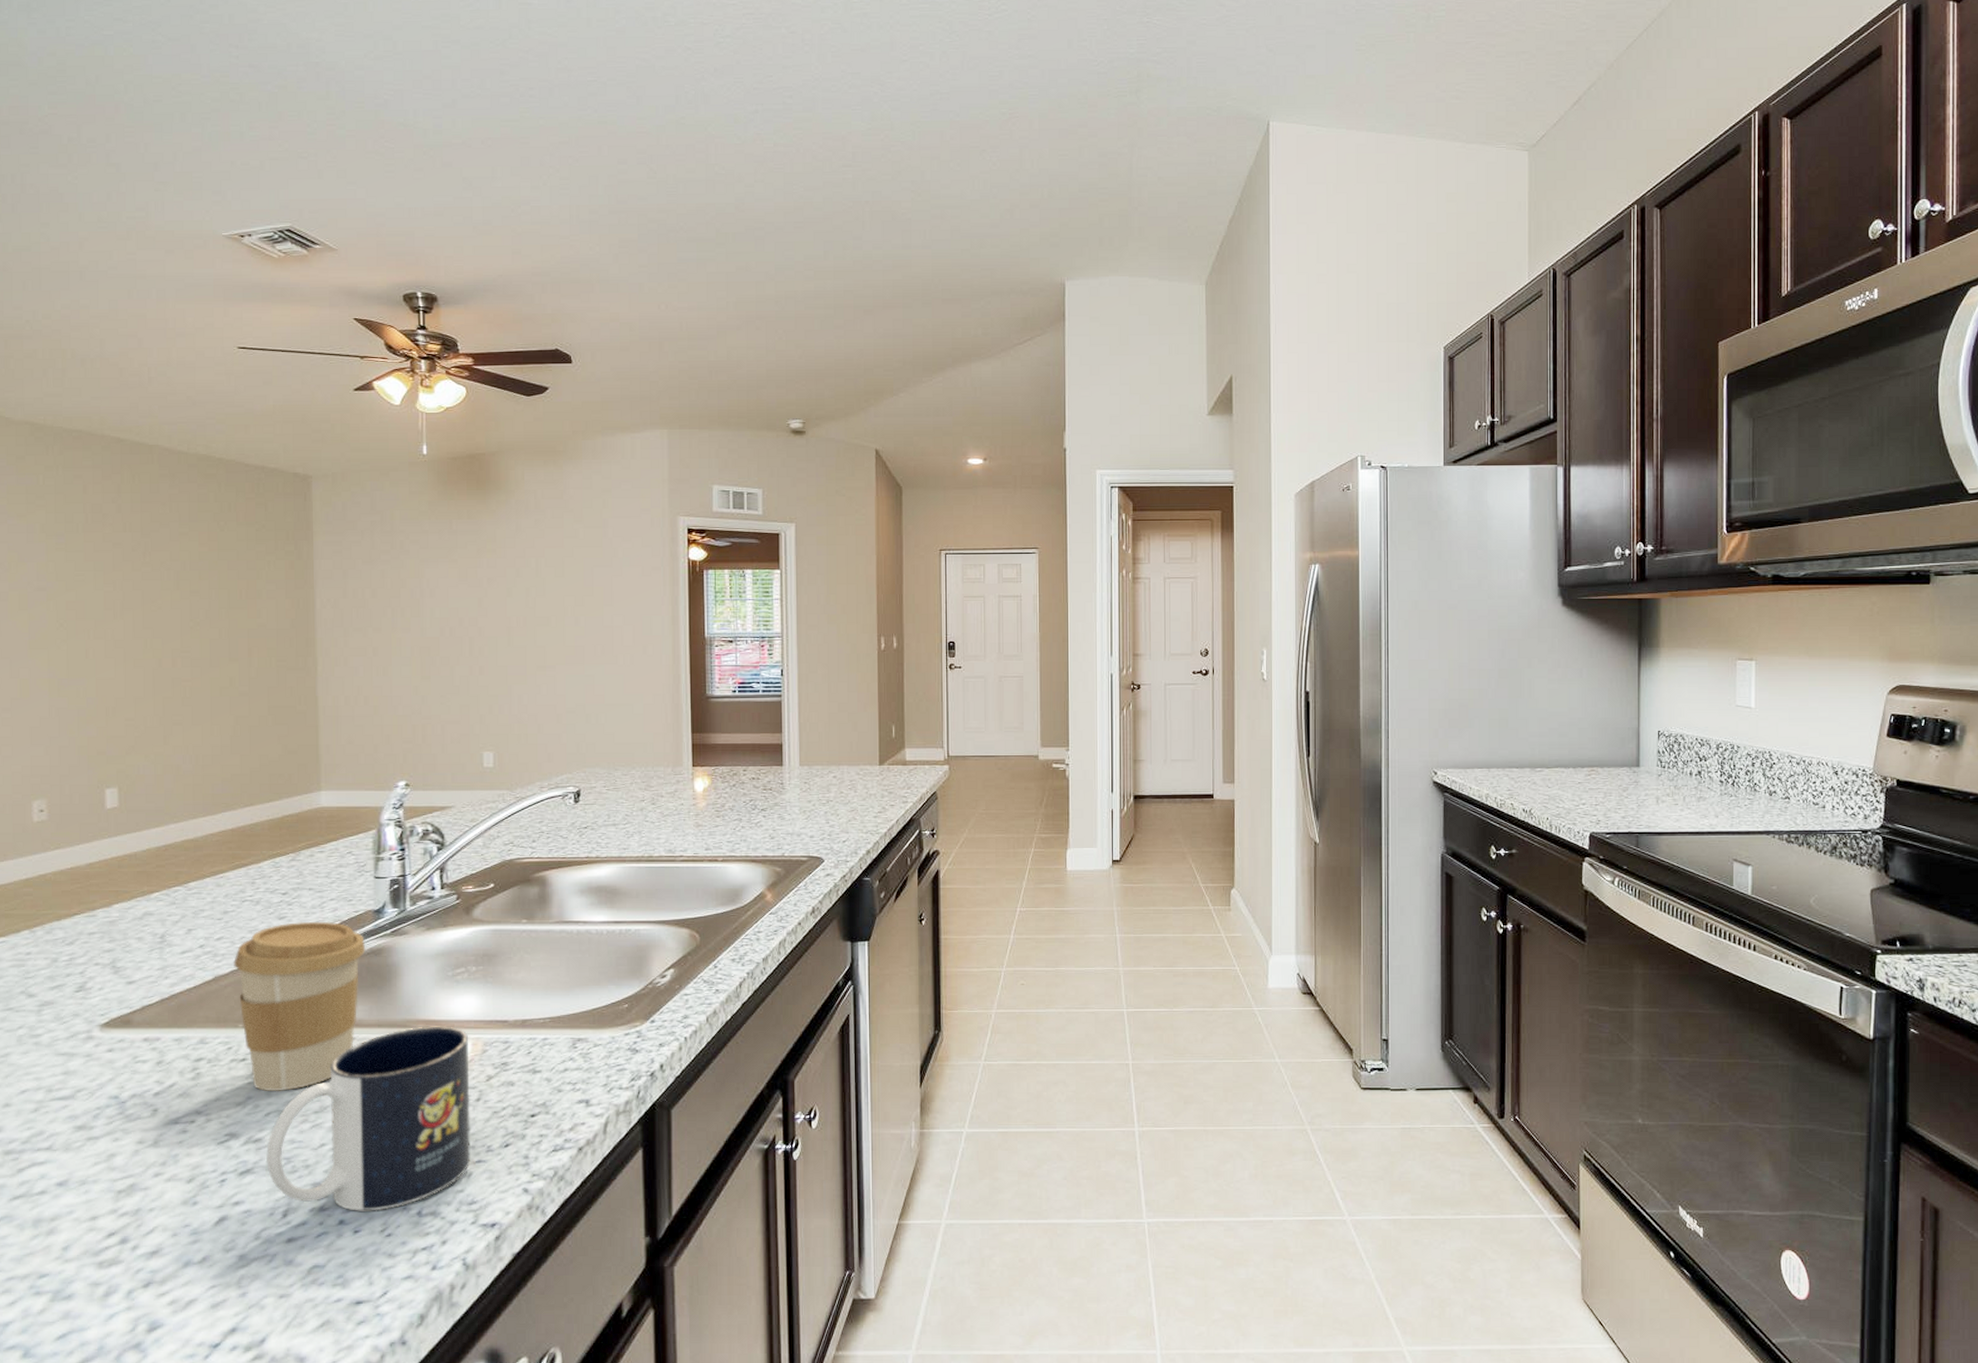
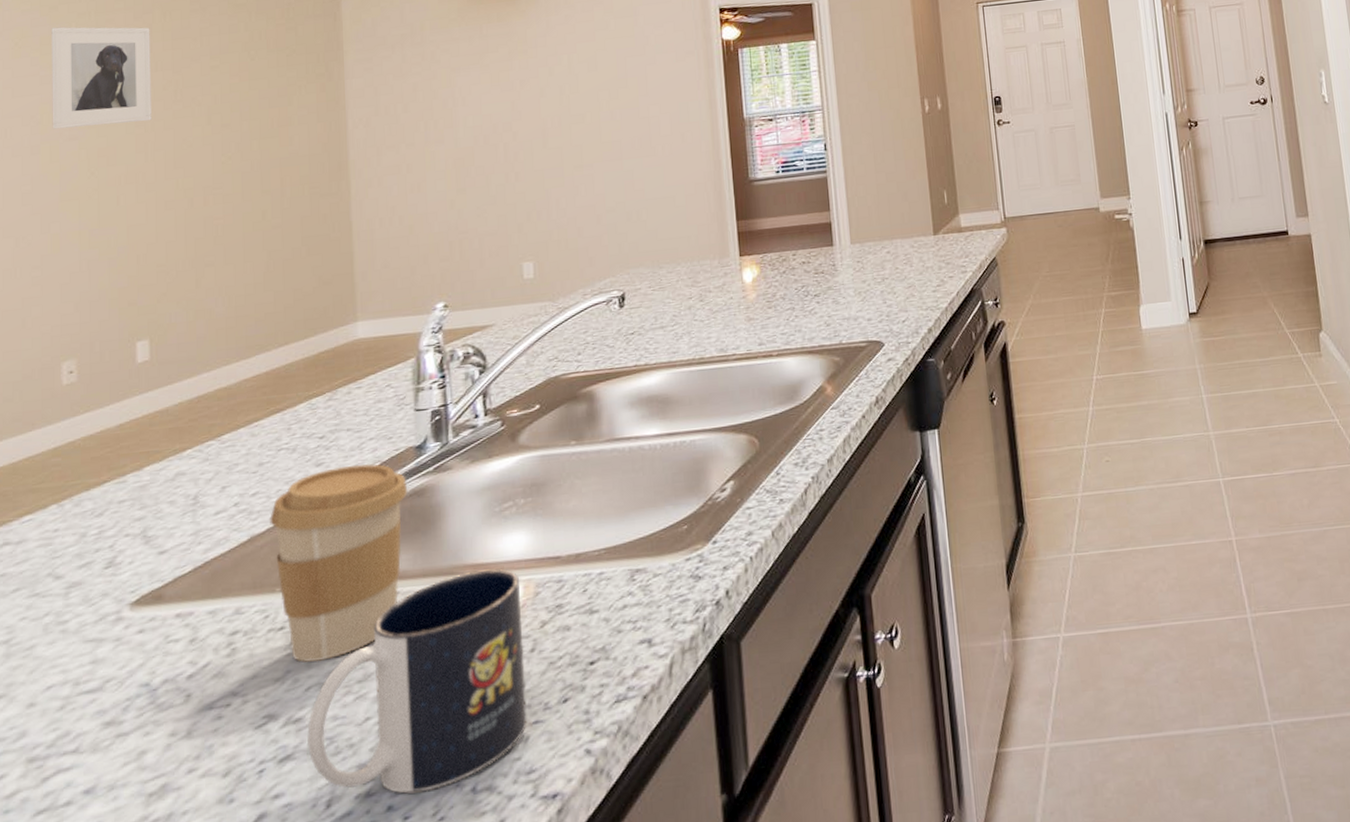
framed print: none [18,478,120,580] -> present [51,27,152,129]

